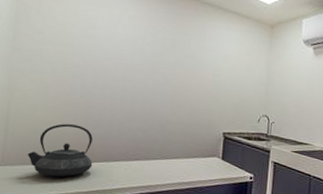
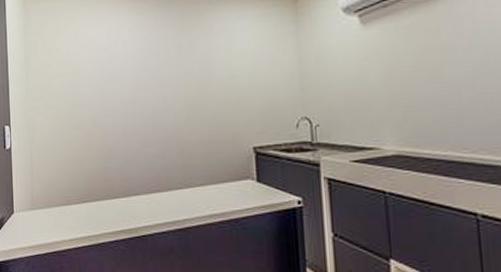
teapot: present [27,124,93,177] -> none [52,159,114,218]

